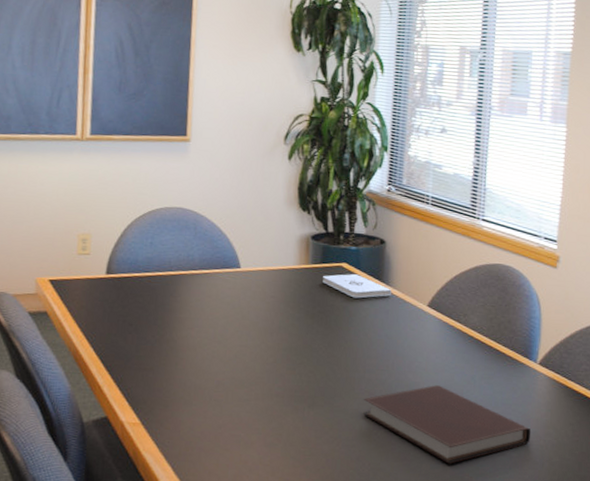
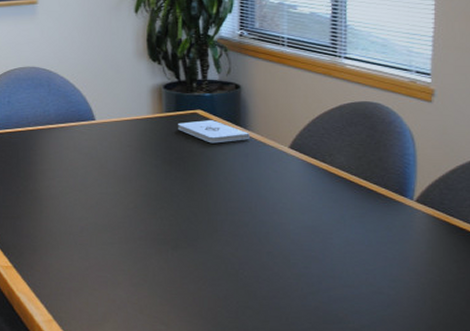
notebook: present [362,385,531,464] -> none [227,225,411,302]

